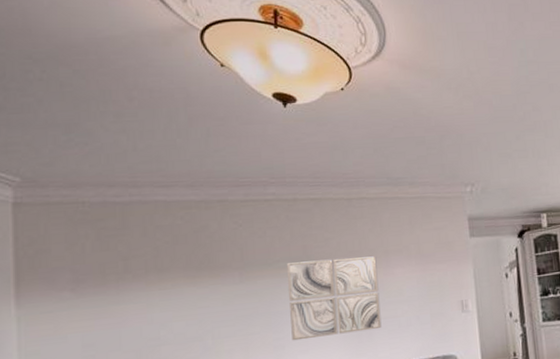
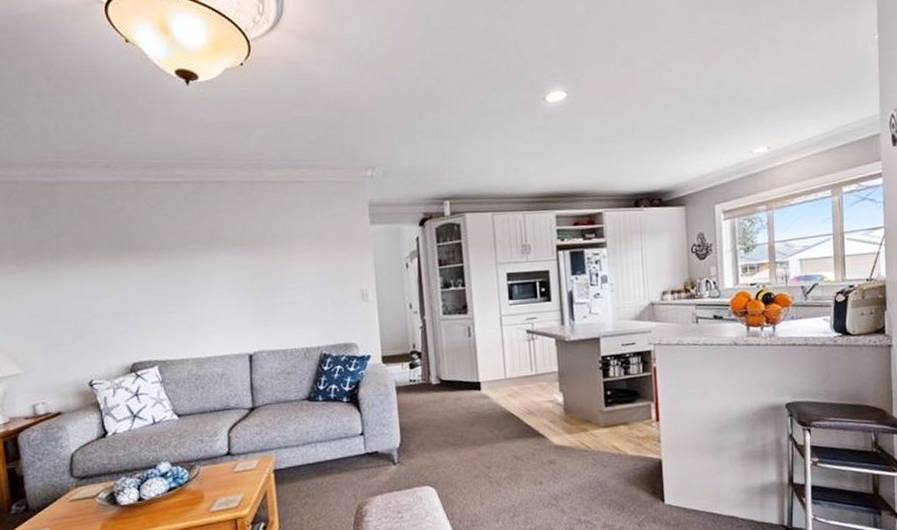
wall art: present [286,256,382,341] -> none [196,241,286,321]

